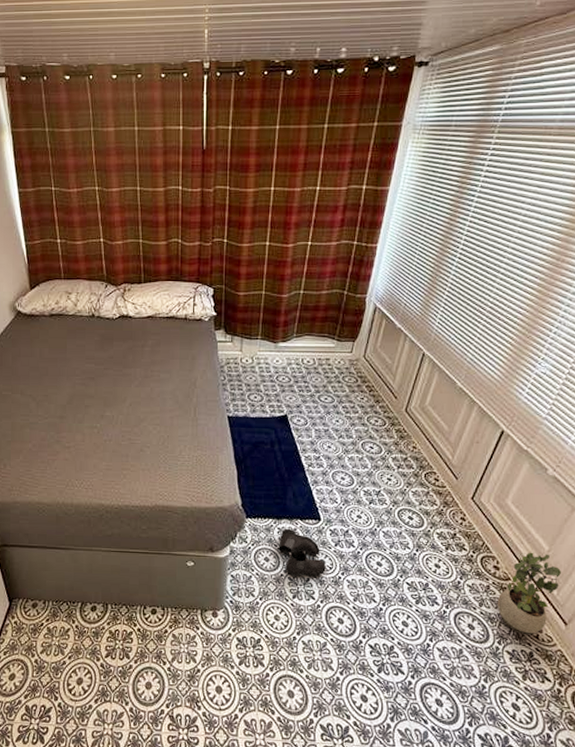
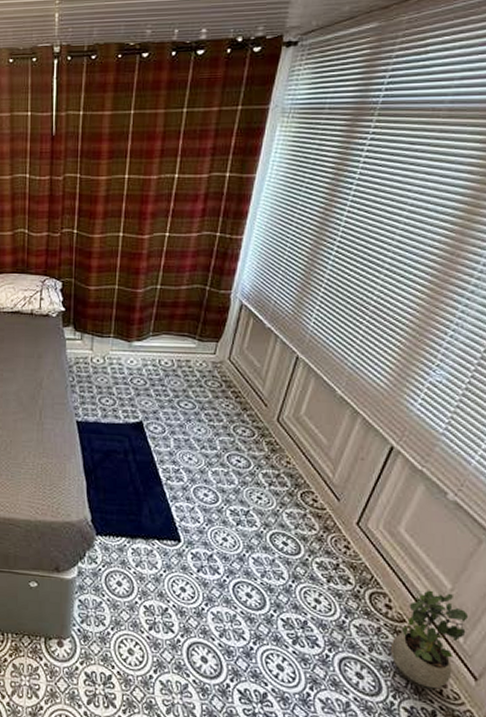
boots: present [276,528,326,577] -> none [130,549,187,607]

